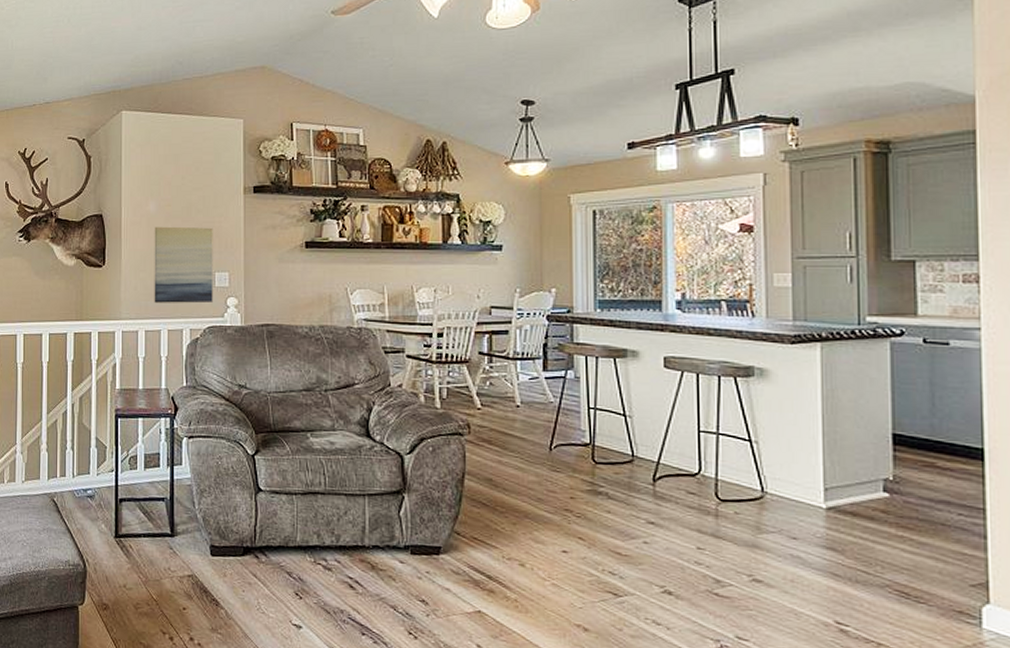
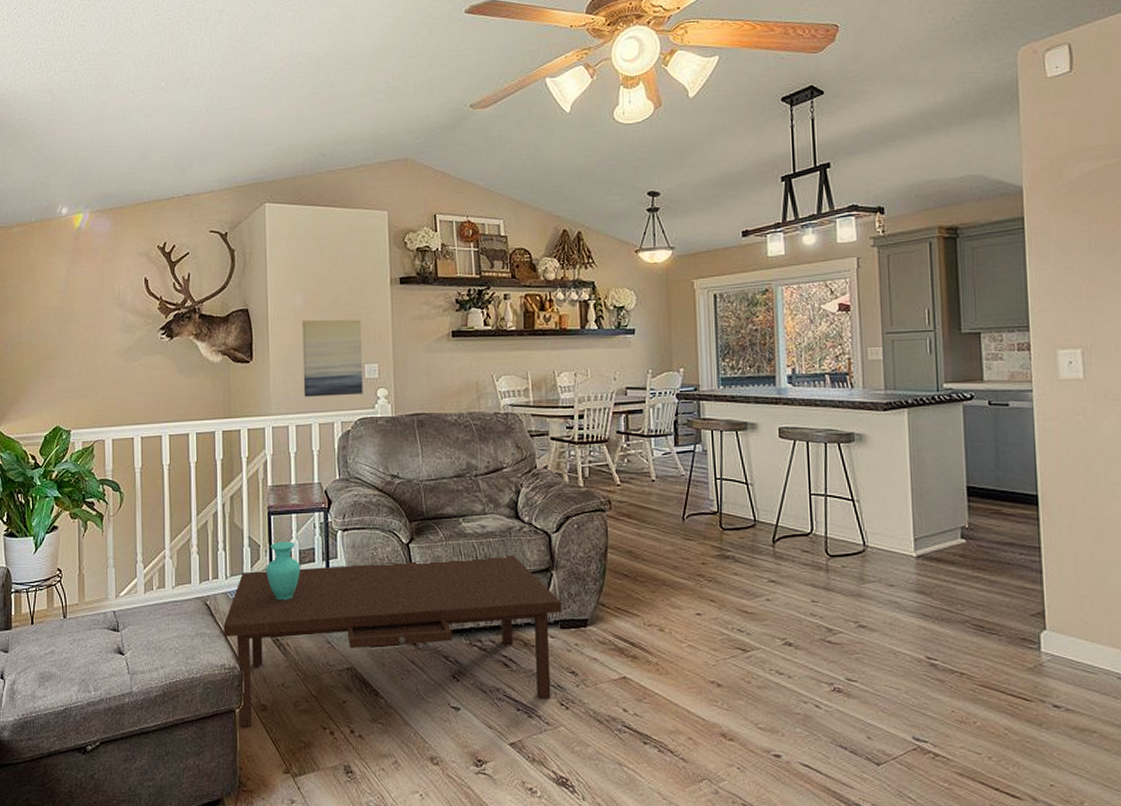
coffee table: none [69,444,414,627] -> present [223,541,562,727]

